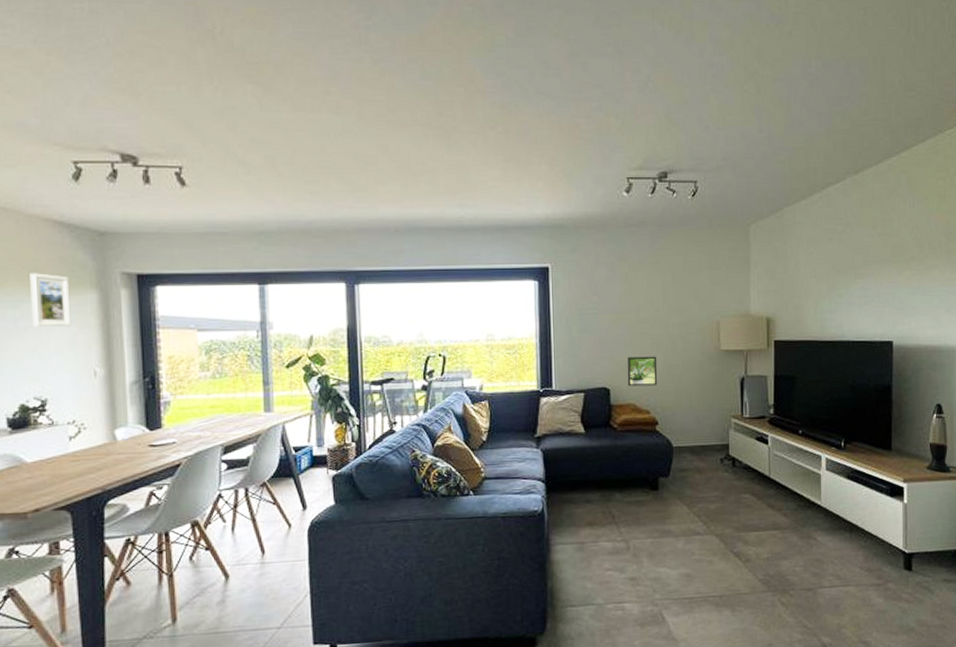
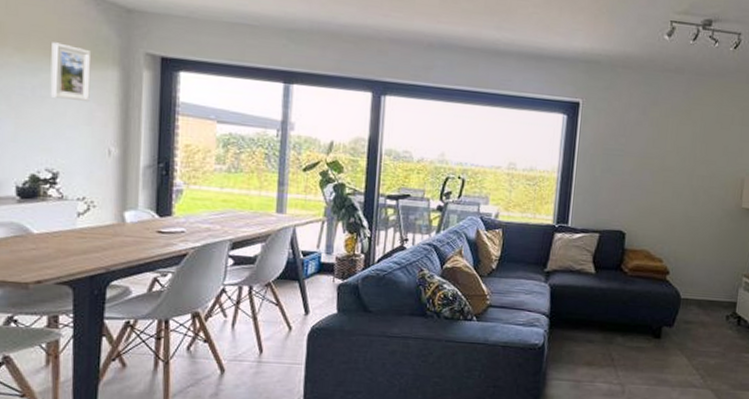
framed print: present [627,356,657,387] -> none [643,203,677,235]

